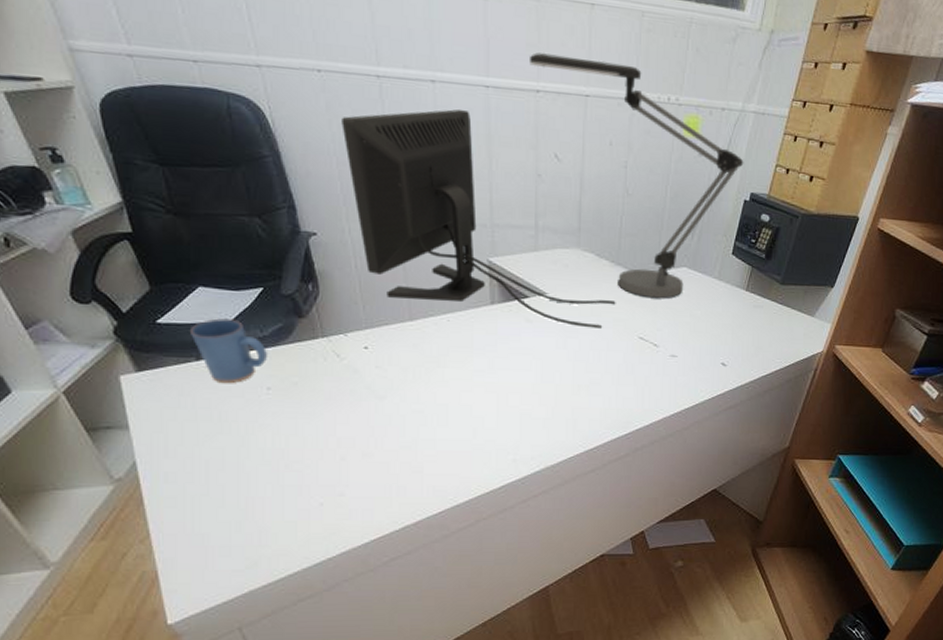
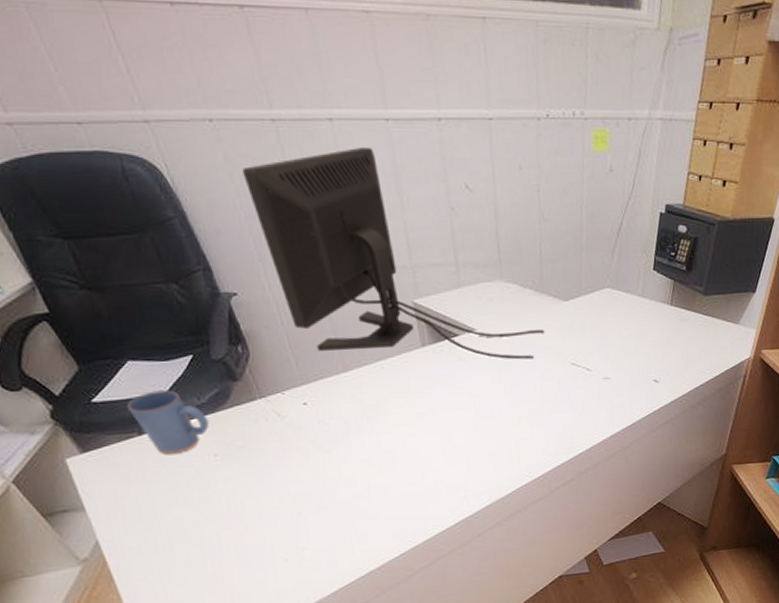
desk lamp: present [530,52,744,299] -> none [426,76,656,323]

